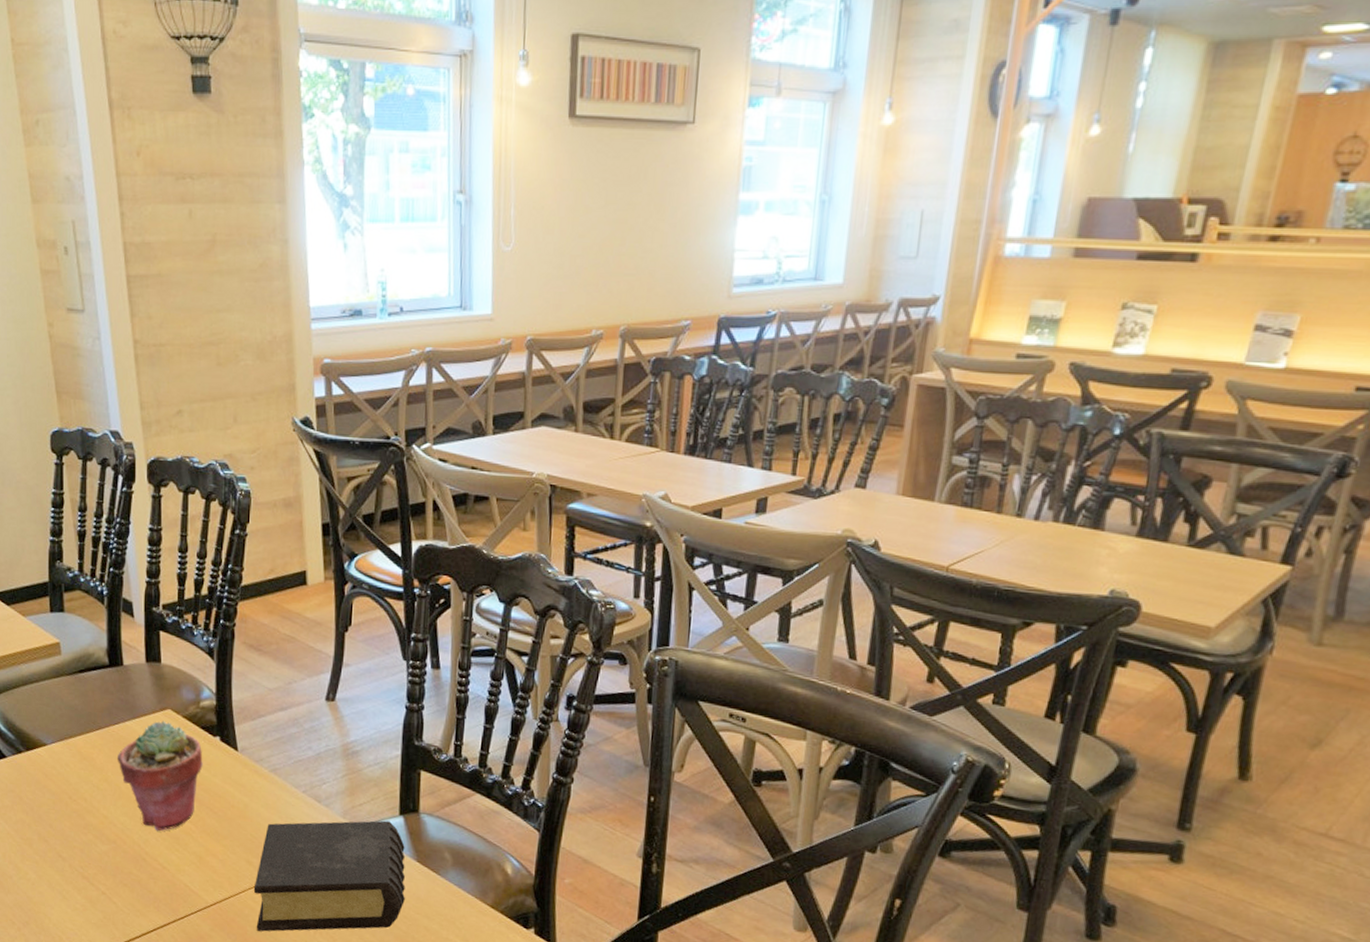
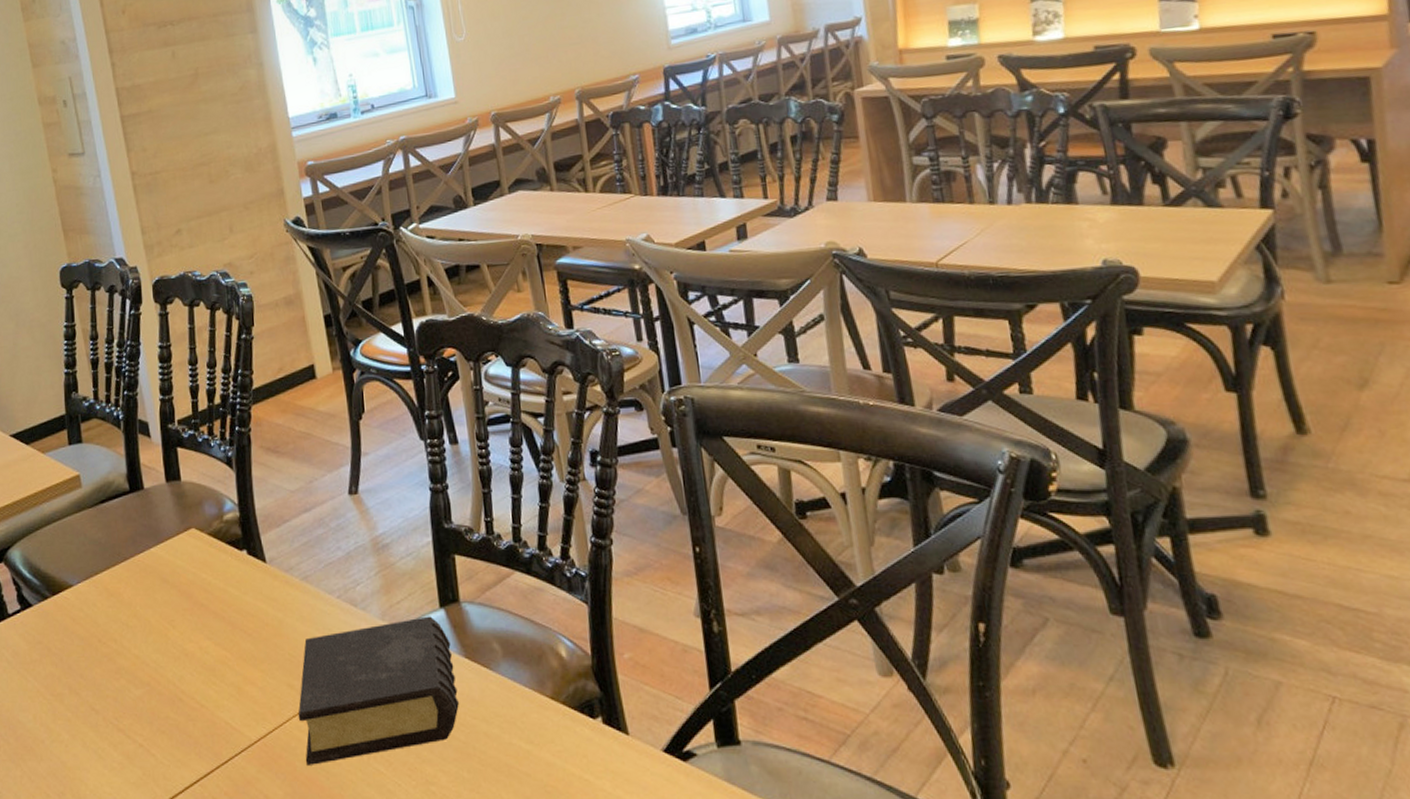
potted succulent: present [118,720,203,831] -> none [145,541,232,664]

